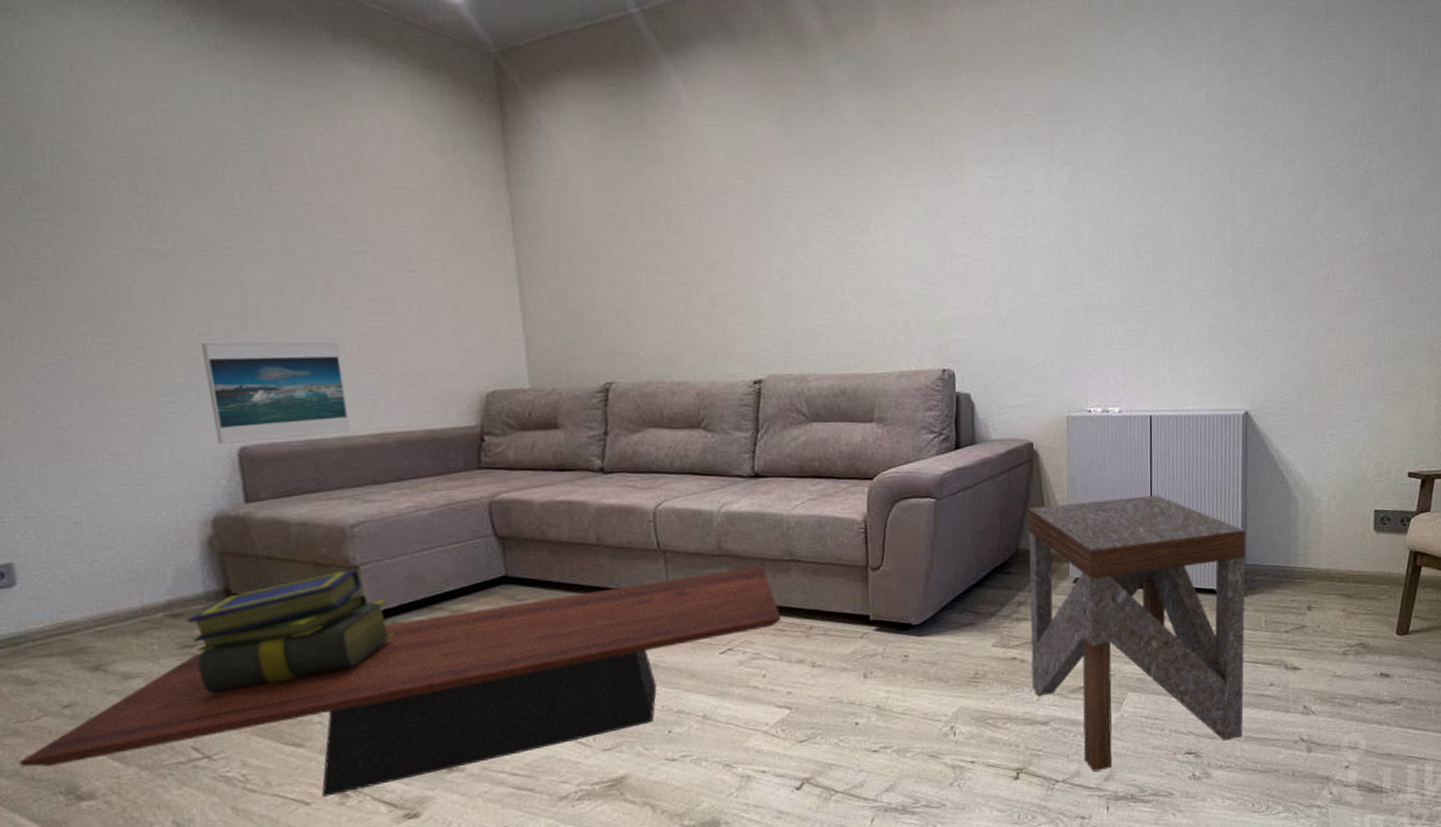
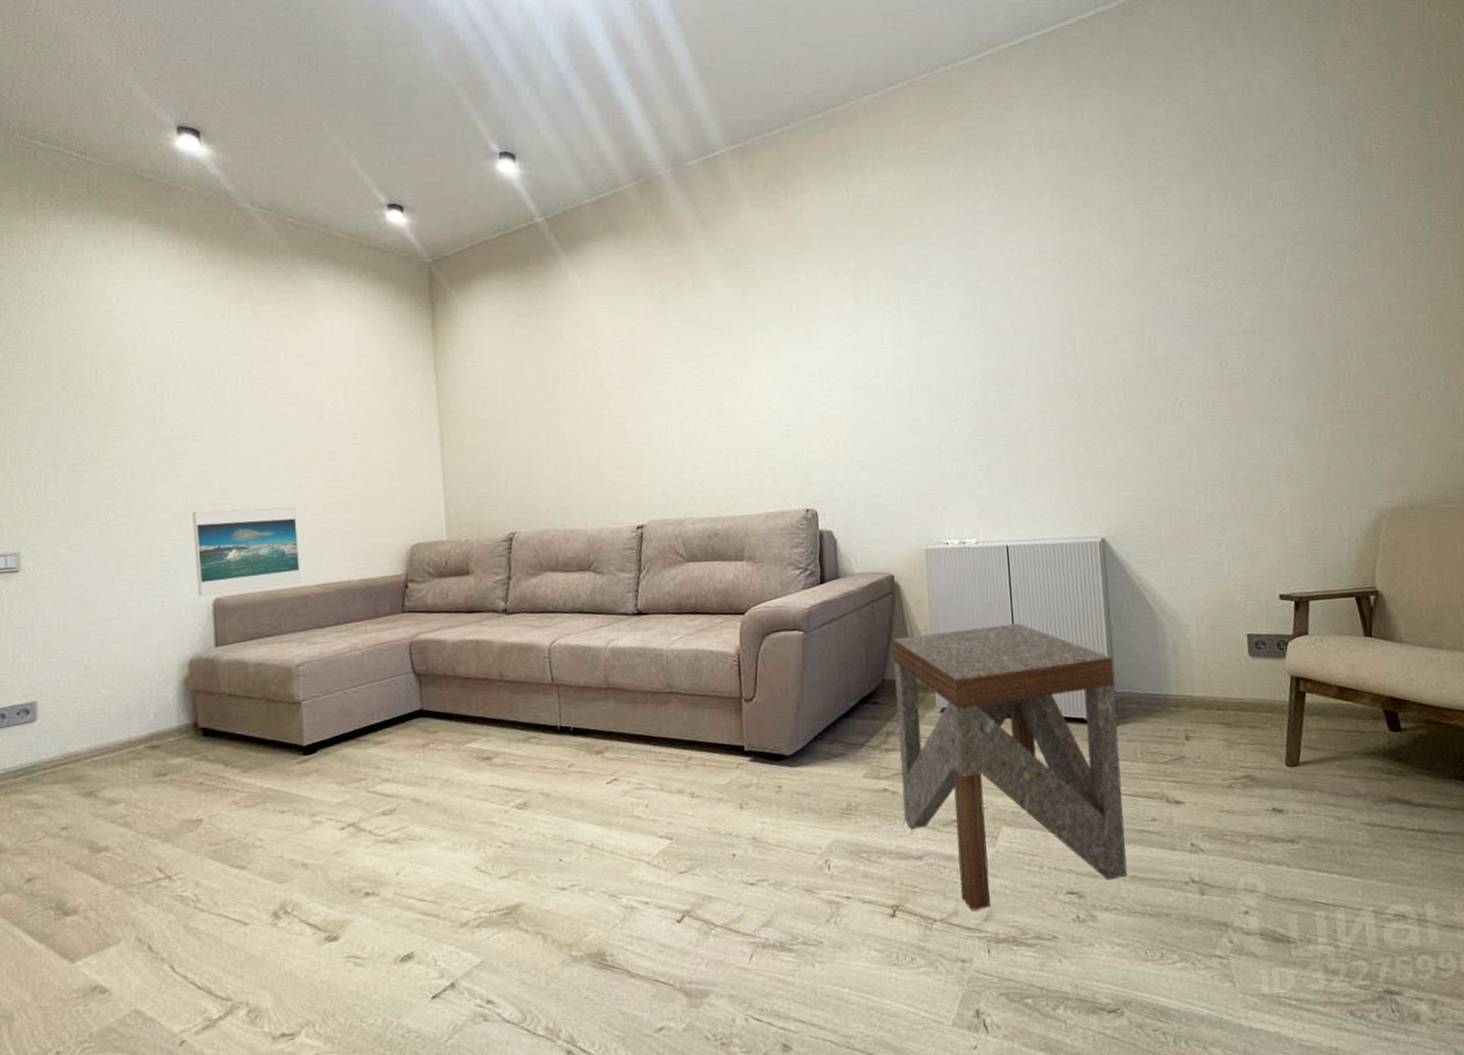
coffee table: present [19,565,781,797] -> none [23,698,662,918]
stack of books: present [188,569,395,694] -> none [163,705,327,818]

